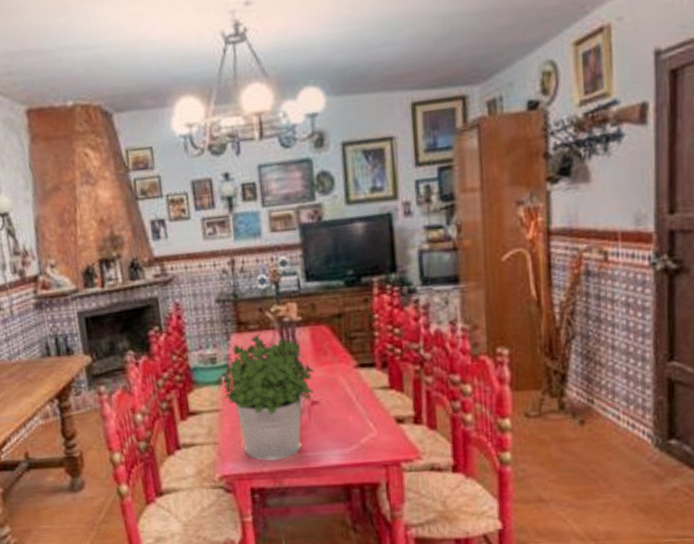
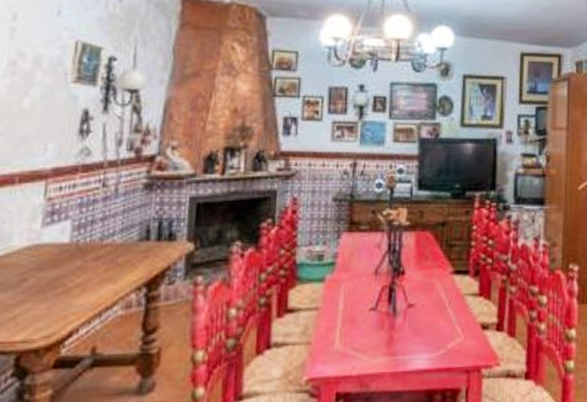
potted plant: present [214,334,314,461] -> none [317,235,414,364]

